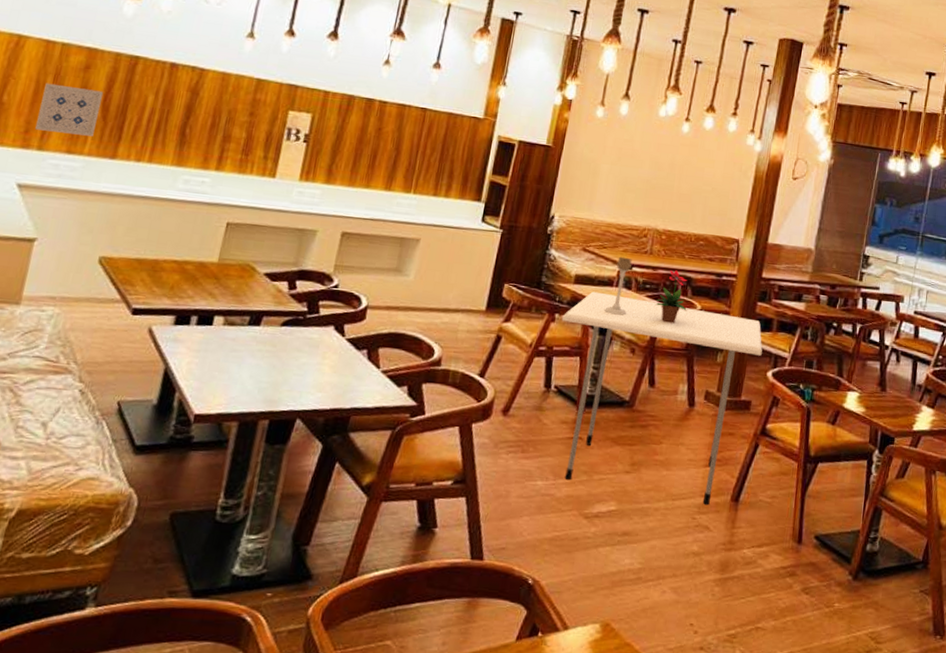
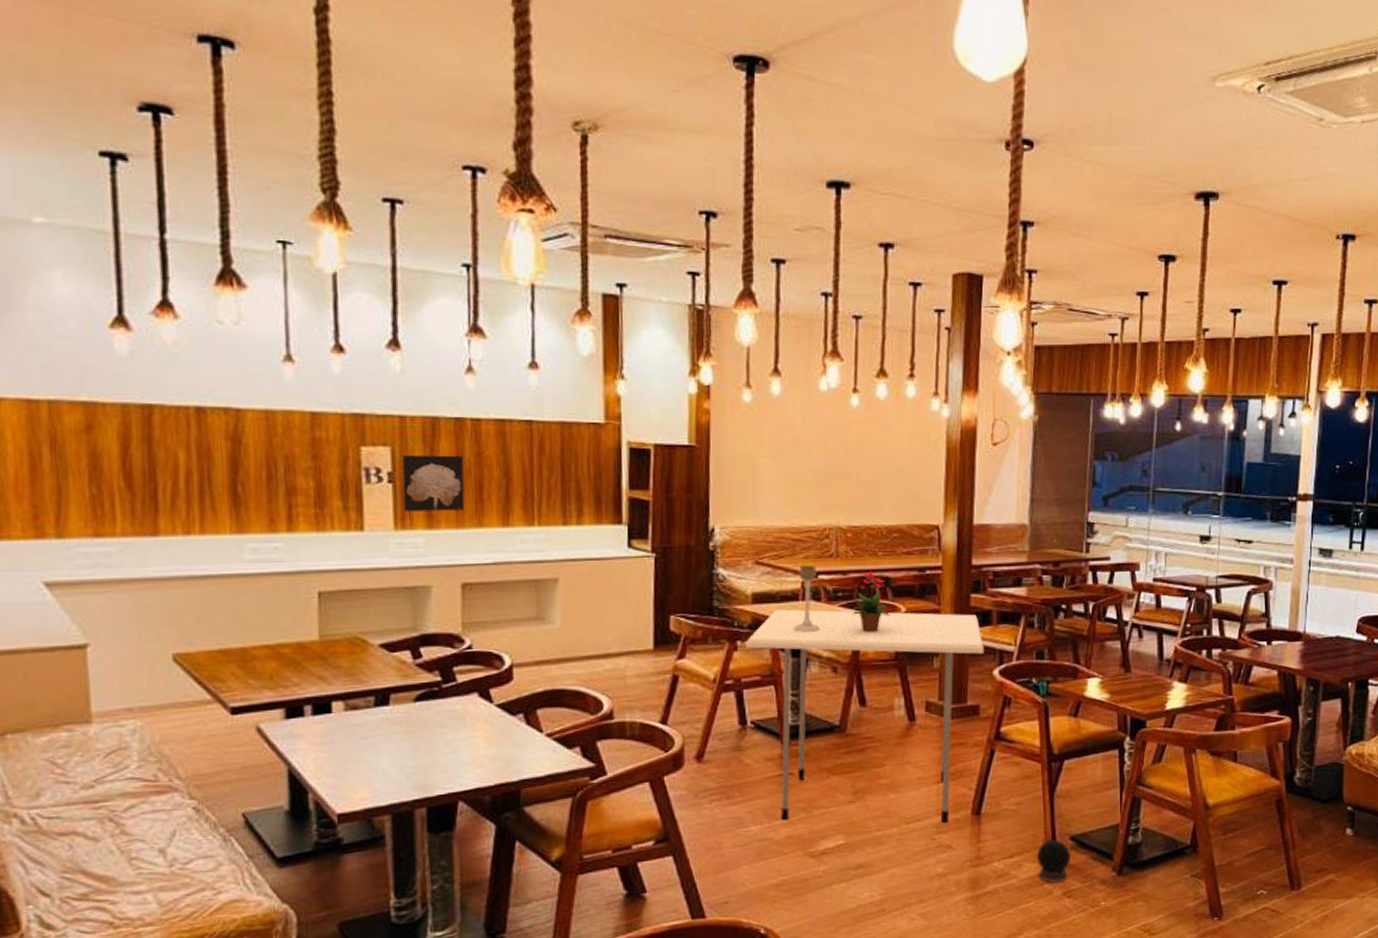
wall art: present [35,82,104,137] -> none [42,453,122,514]
wall art: none [310,122,367,173] -> present [401,455,465,511]
speaker: none [781,536,814,579] -> present [1037,840,1072,883]

